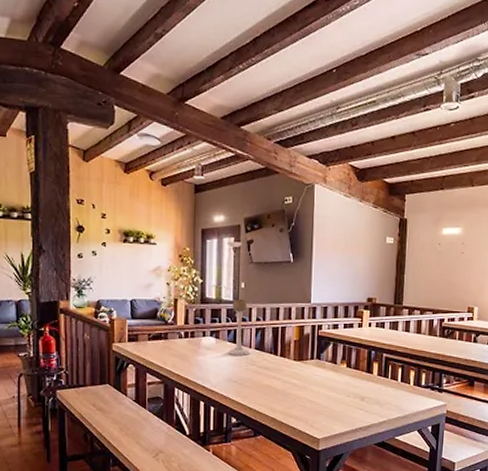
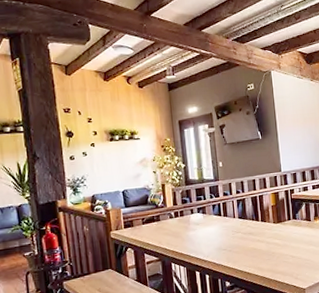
candle holder: present [228,298,250,355] -> none [213,176,234,227]

